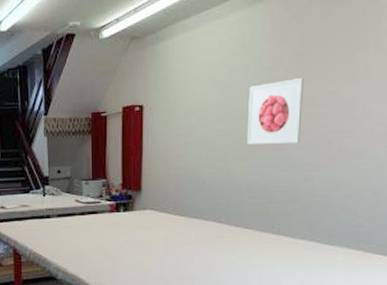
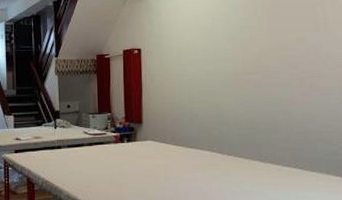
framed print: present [246,78,303,144] -> none [230,27,277,82]

